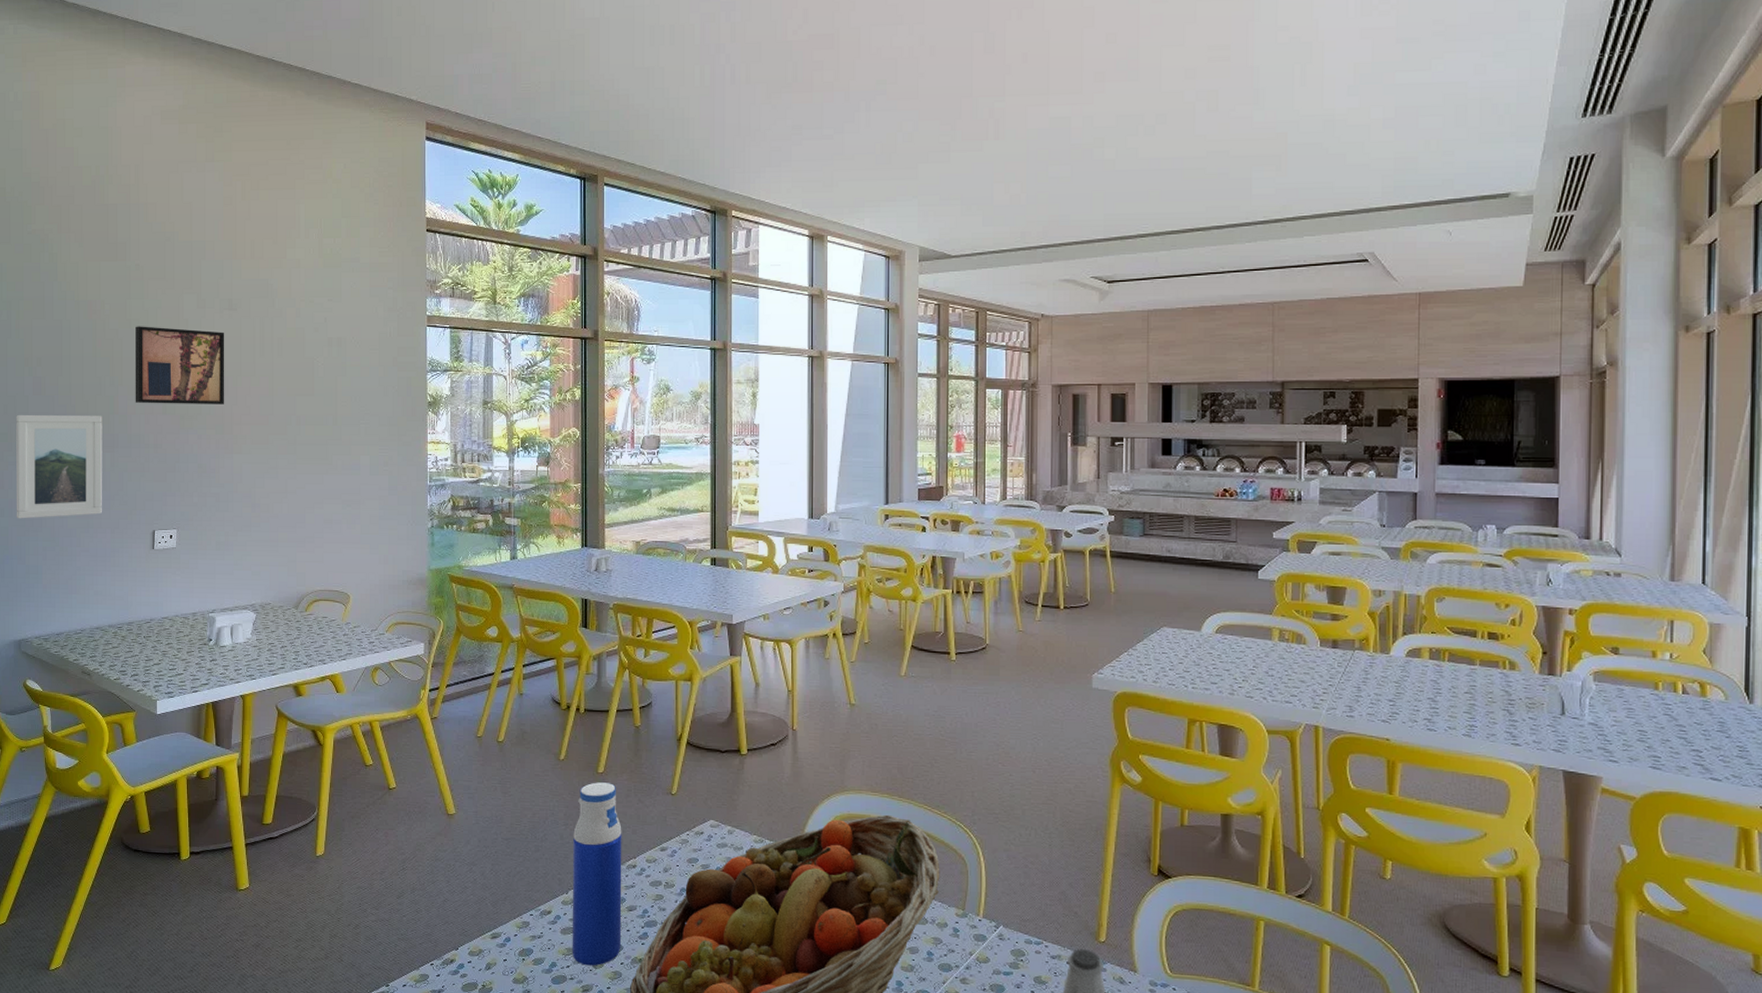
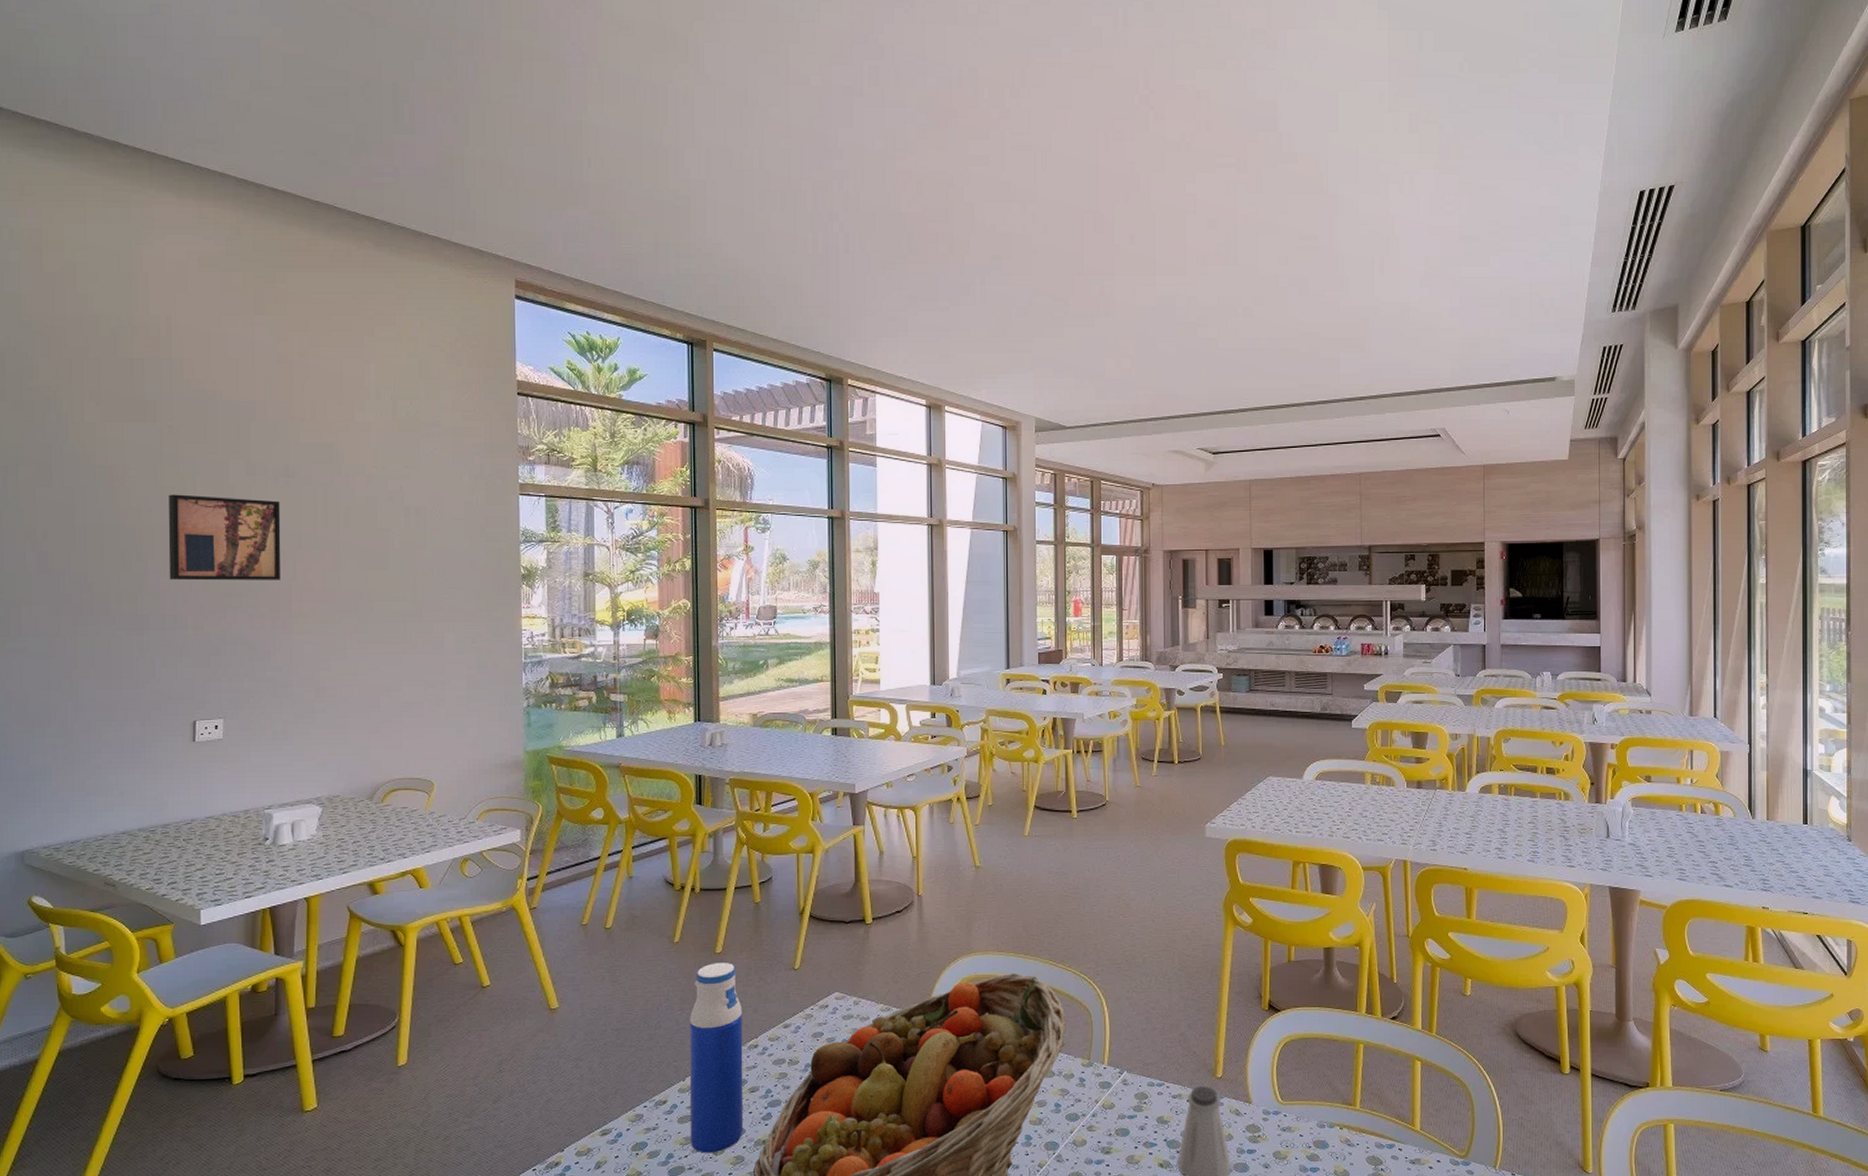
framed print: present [16,414,103,519] -> none [15,594,130,713]

